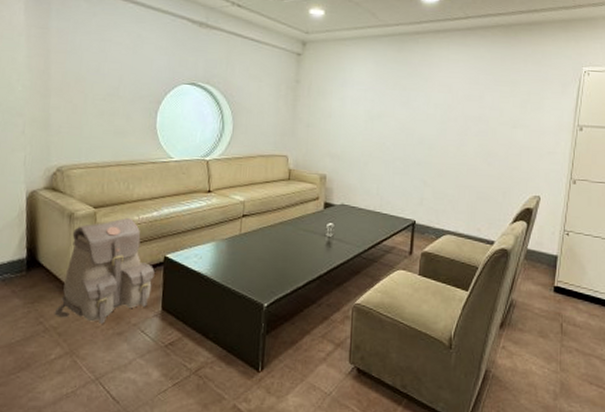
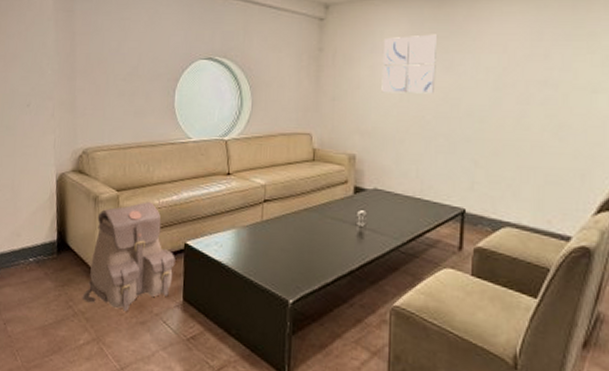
wall art: none [350,73,398,124] -> present [381,34,438,94]

